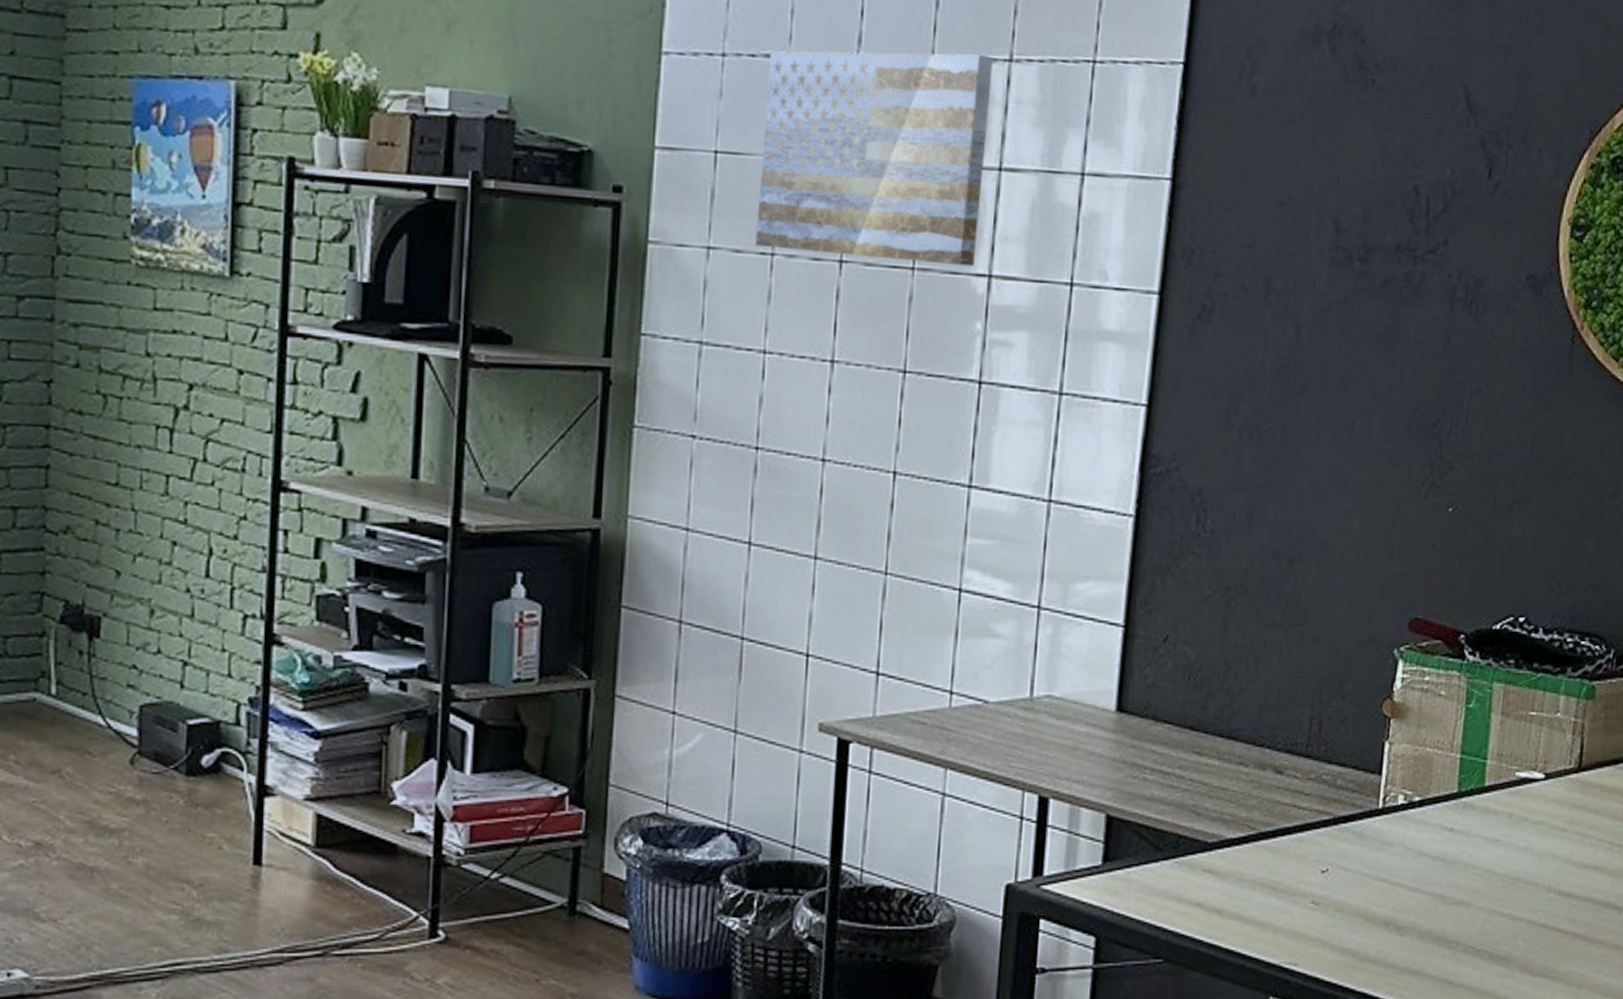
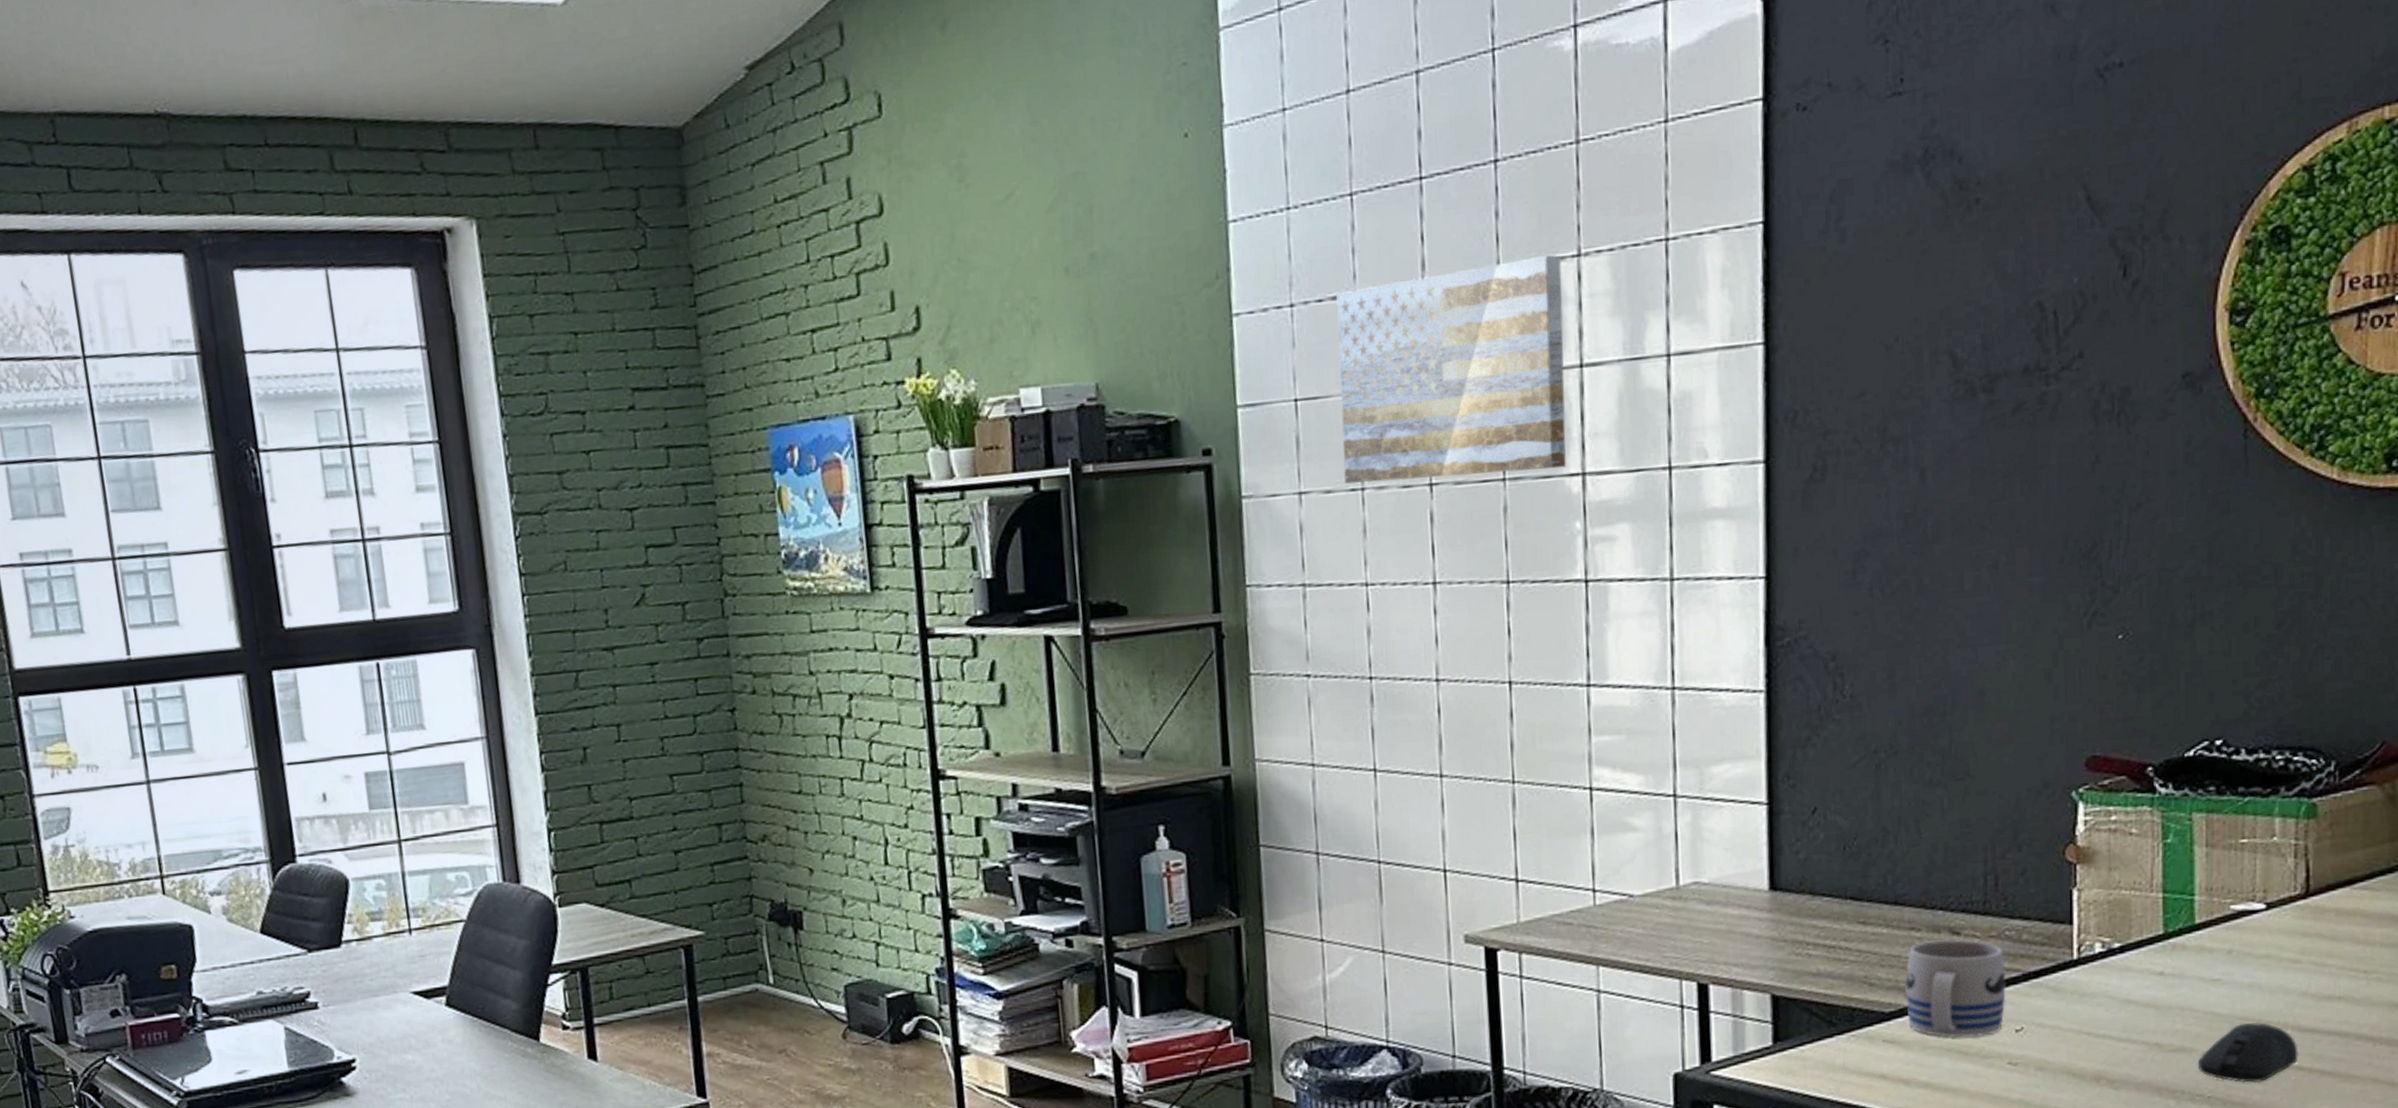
mug: none [1227,777,1319,875] -> present [1905,939,2006,1038]
computer mouse: none [1472,884,1558,940] -> present [2197,1022,2299,1083]

